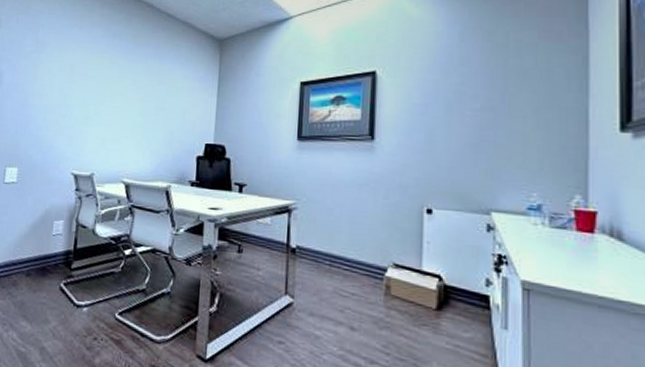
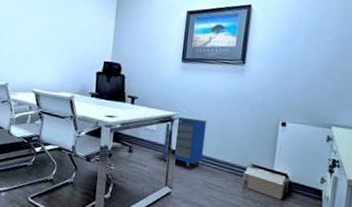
cabinet: none [280,206,333,270] -> present [162,116,207,168]

